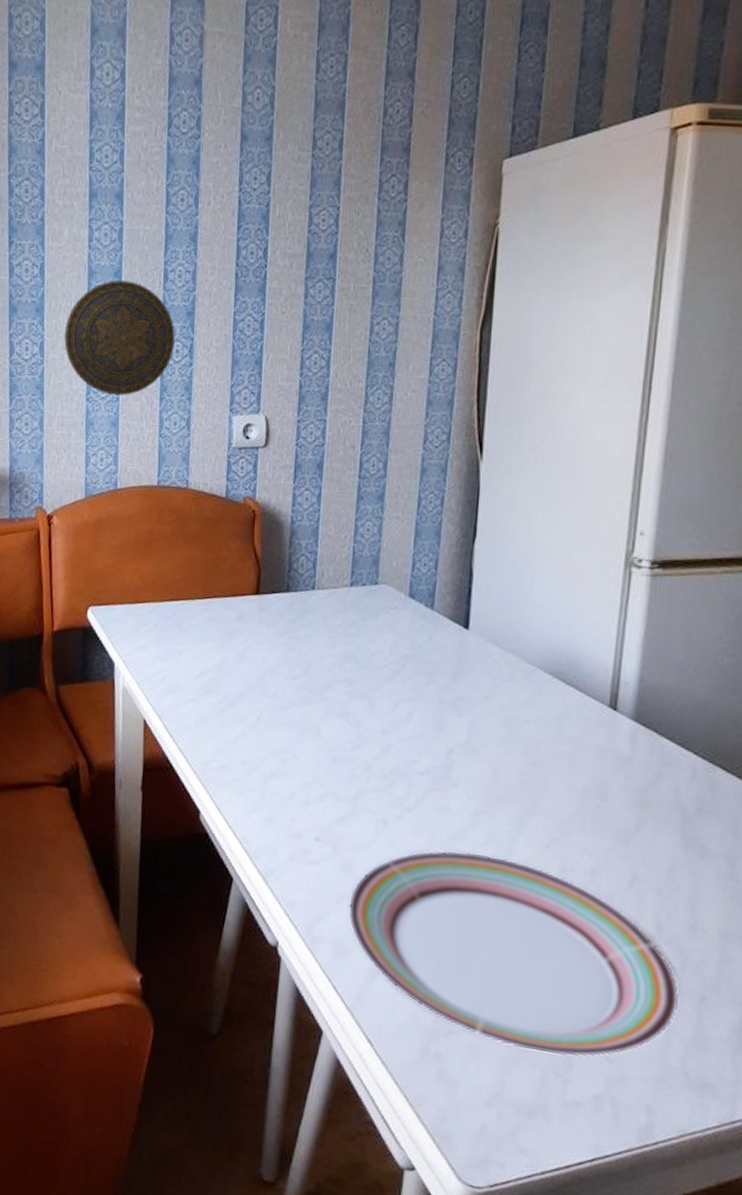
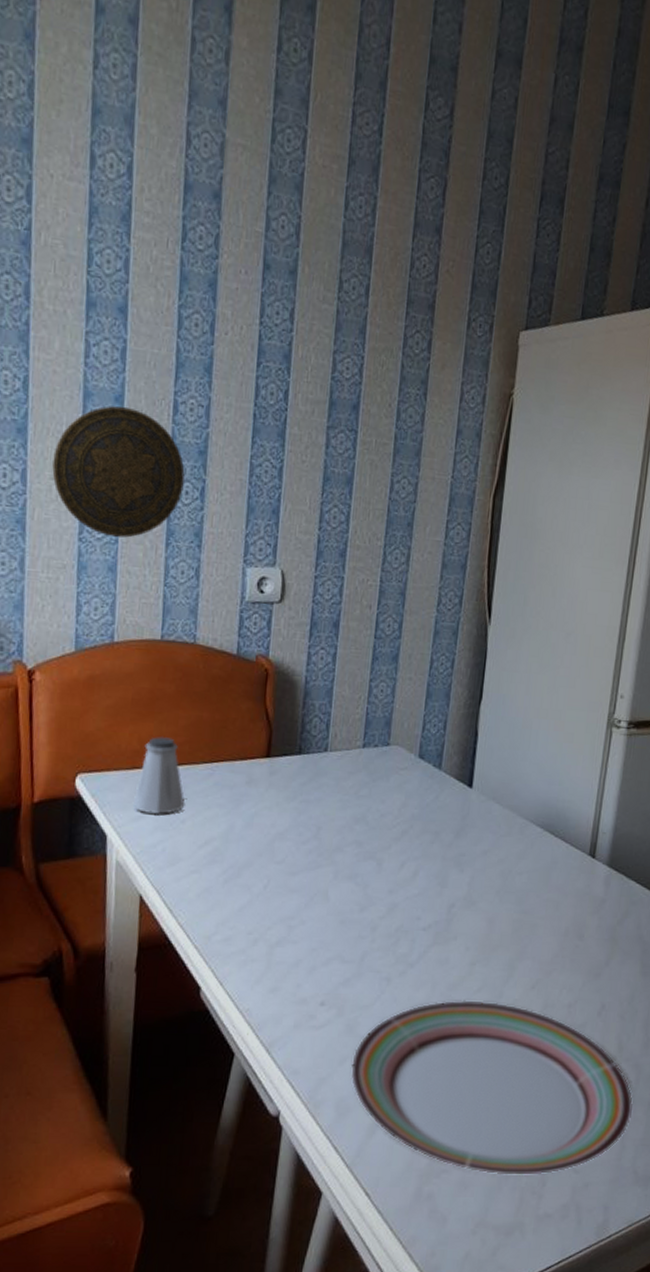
saltshaker: none [136,574,182,646] -> present [132,737,185,815]

